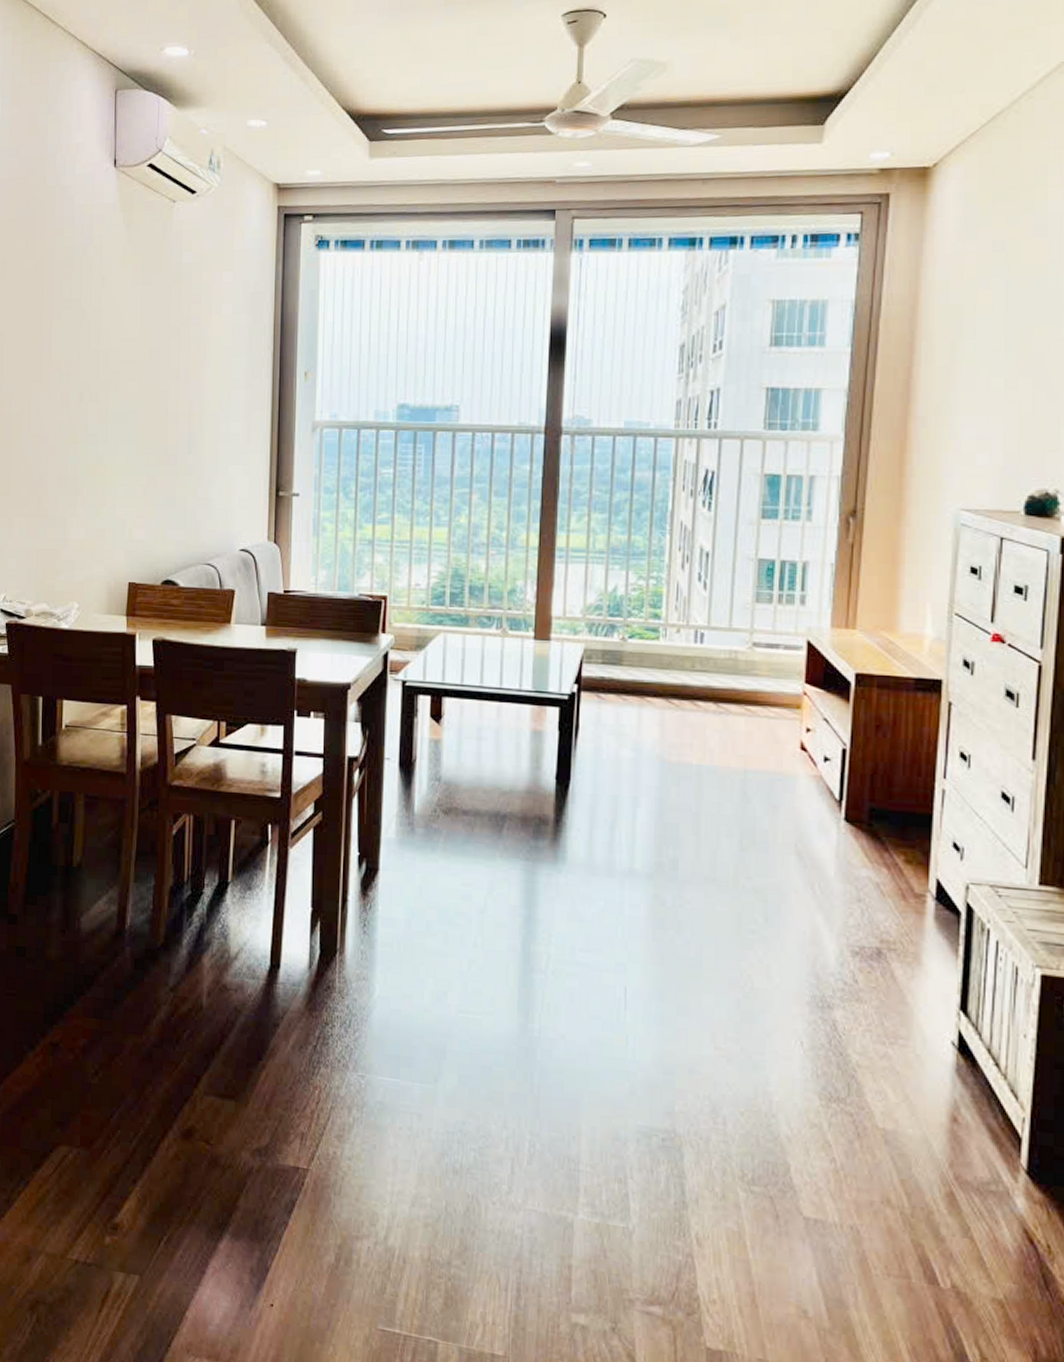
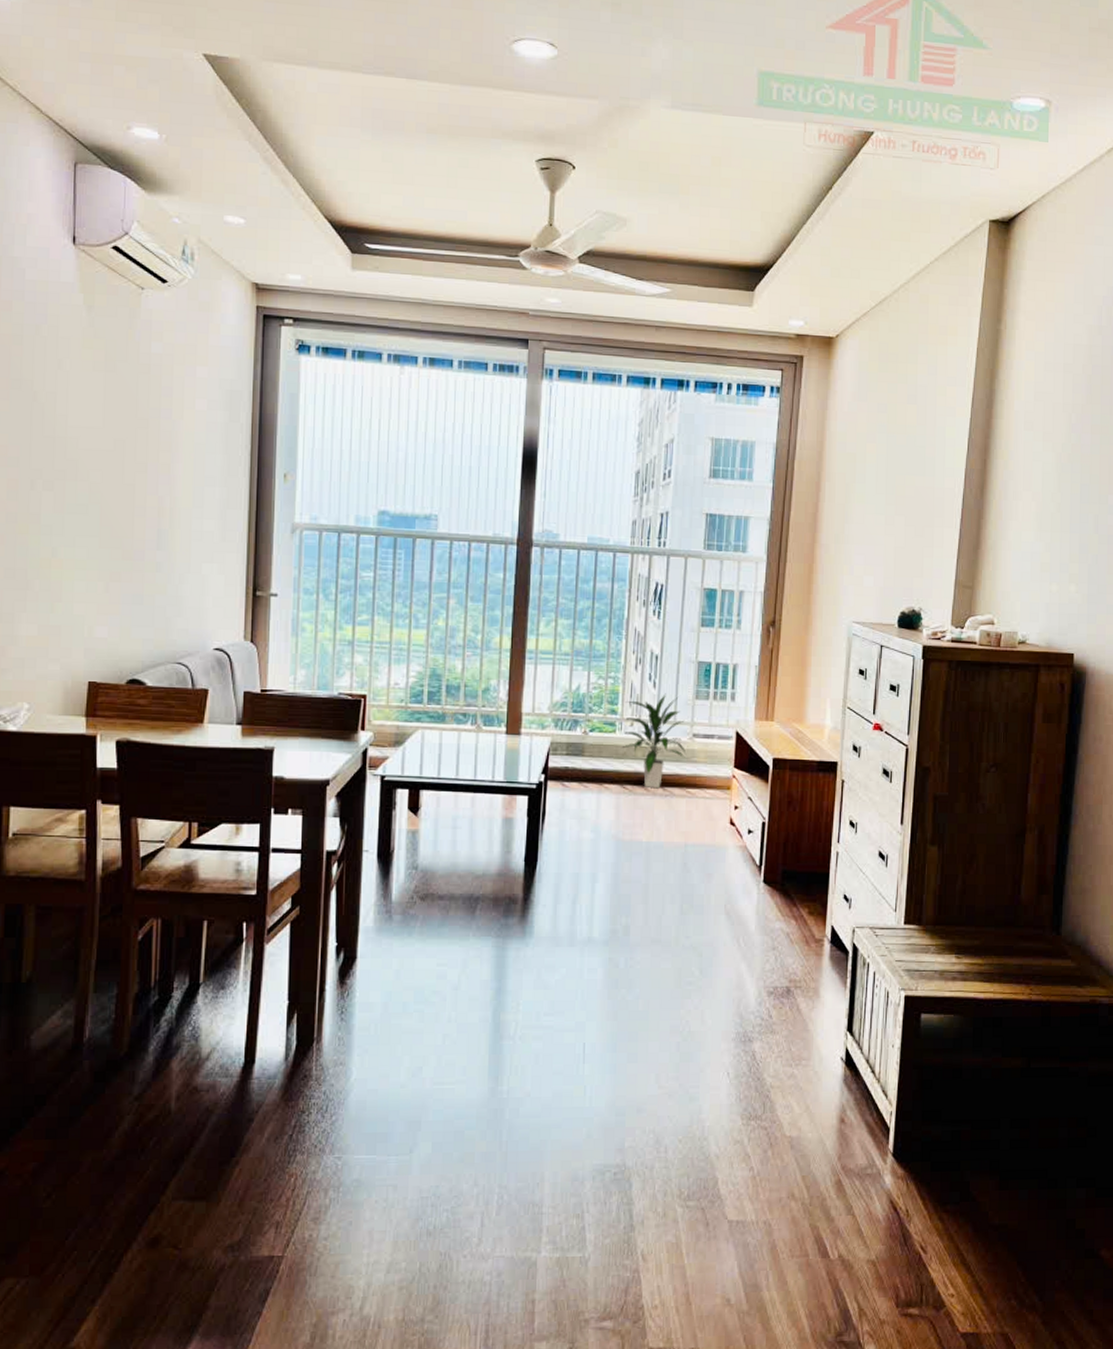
indoor plant: none [666,595,745,705] -> present [622,693,687,789]

